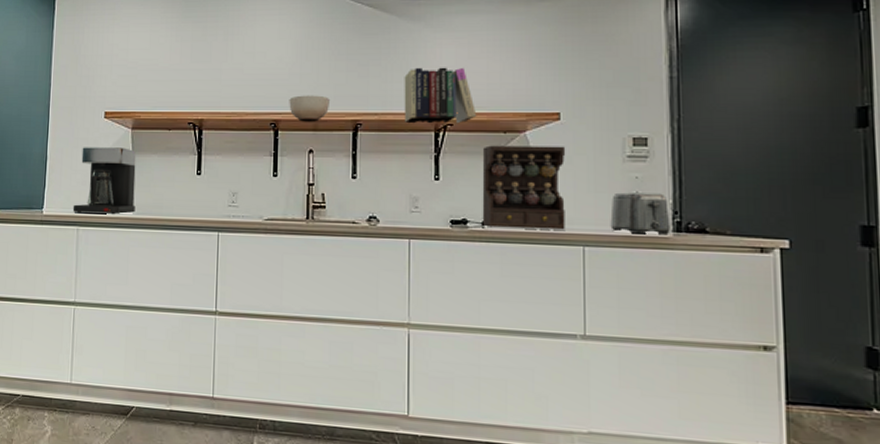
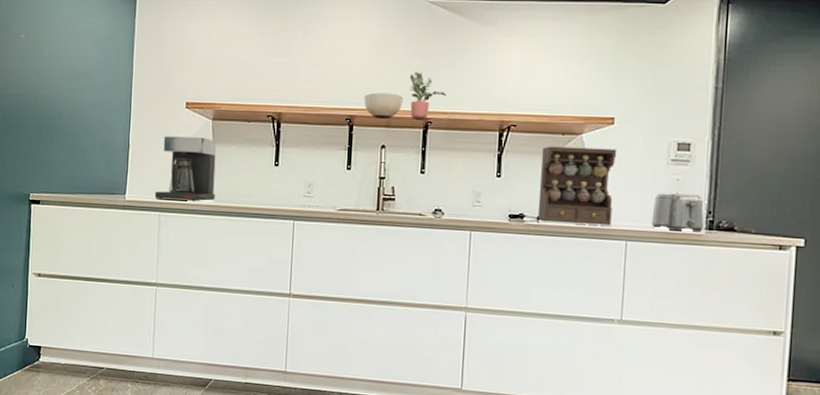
potted plant: none [335,71,375,122] -> present [409,71,446,120]
books: present [404,67,477,124] -> none [471,70,539,125]

